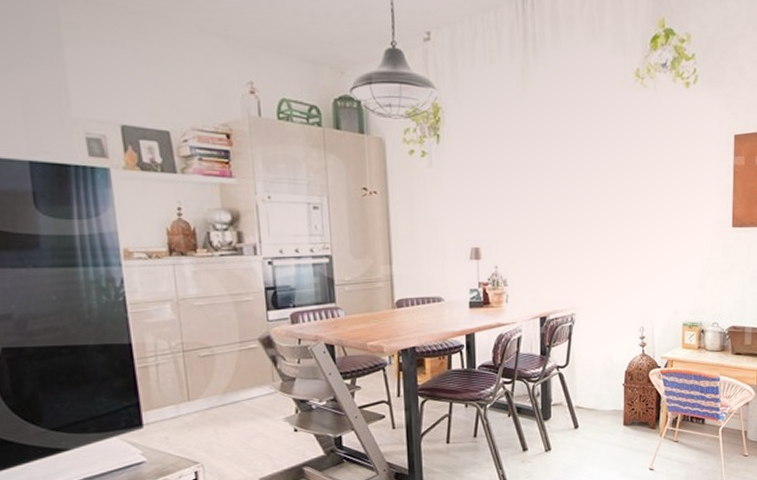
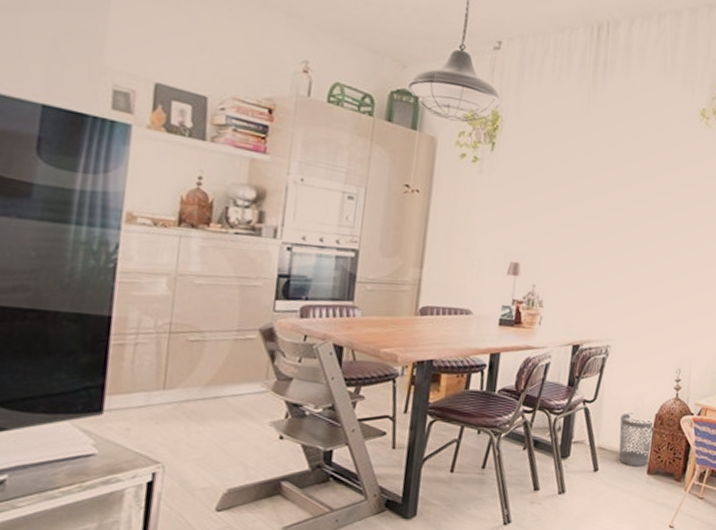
wastebasket: none [593,373,625,421] -> present [618,413,654,467]

